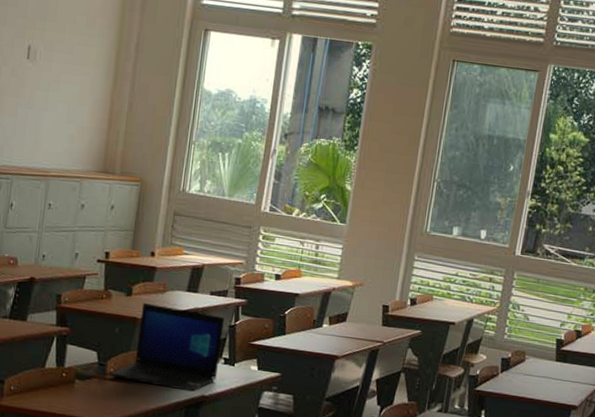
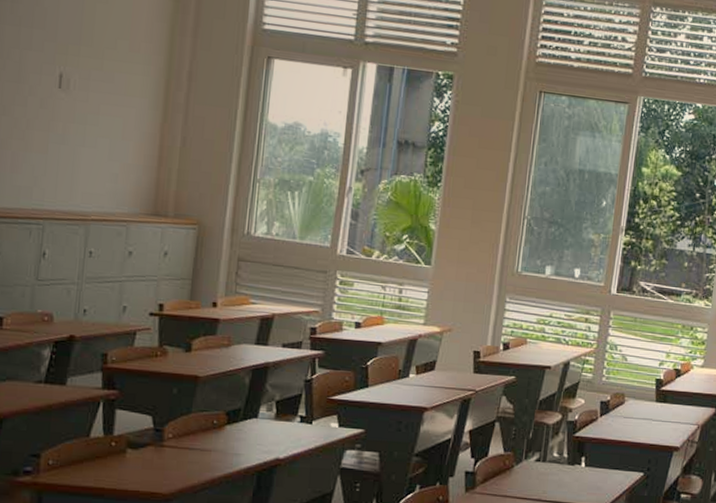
laptop: present [109,303,224,392] -> none [167,359,299,455]

